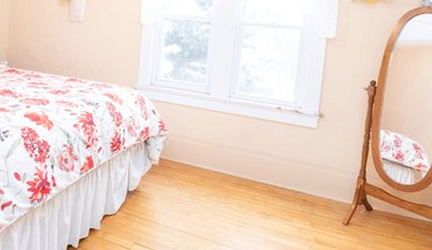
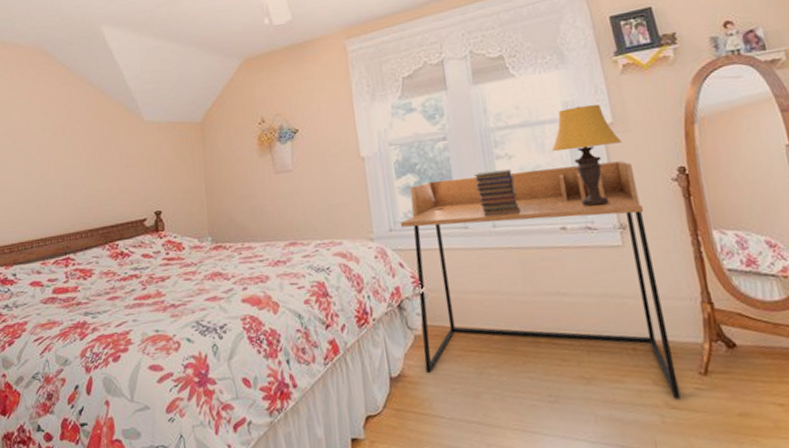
desk: none [155,53,340,238] -> present [400,161,681,399]
book stack: none [223,54,253,91] -> present [474,169,521,217]
table lamp: none [286,20,338,97] -> present [551,104,623,206]

